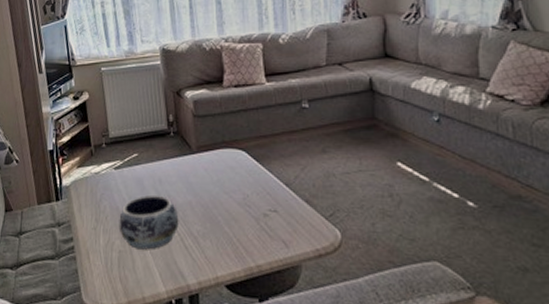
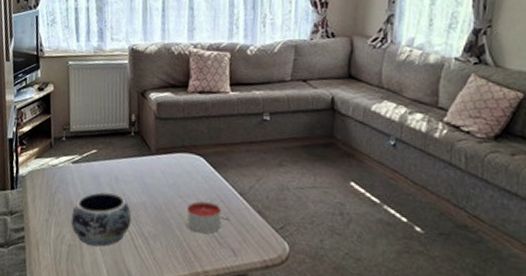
candle: none [233,195,270,228] -> present [186,201,222,234]

